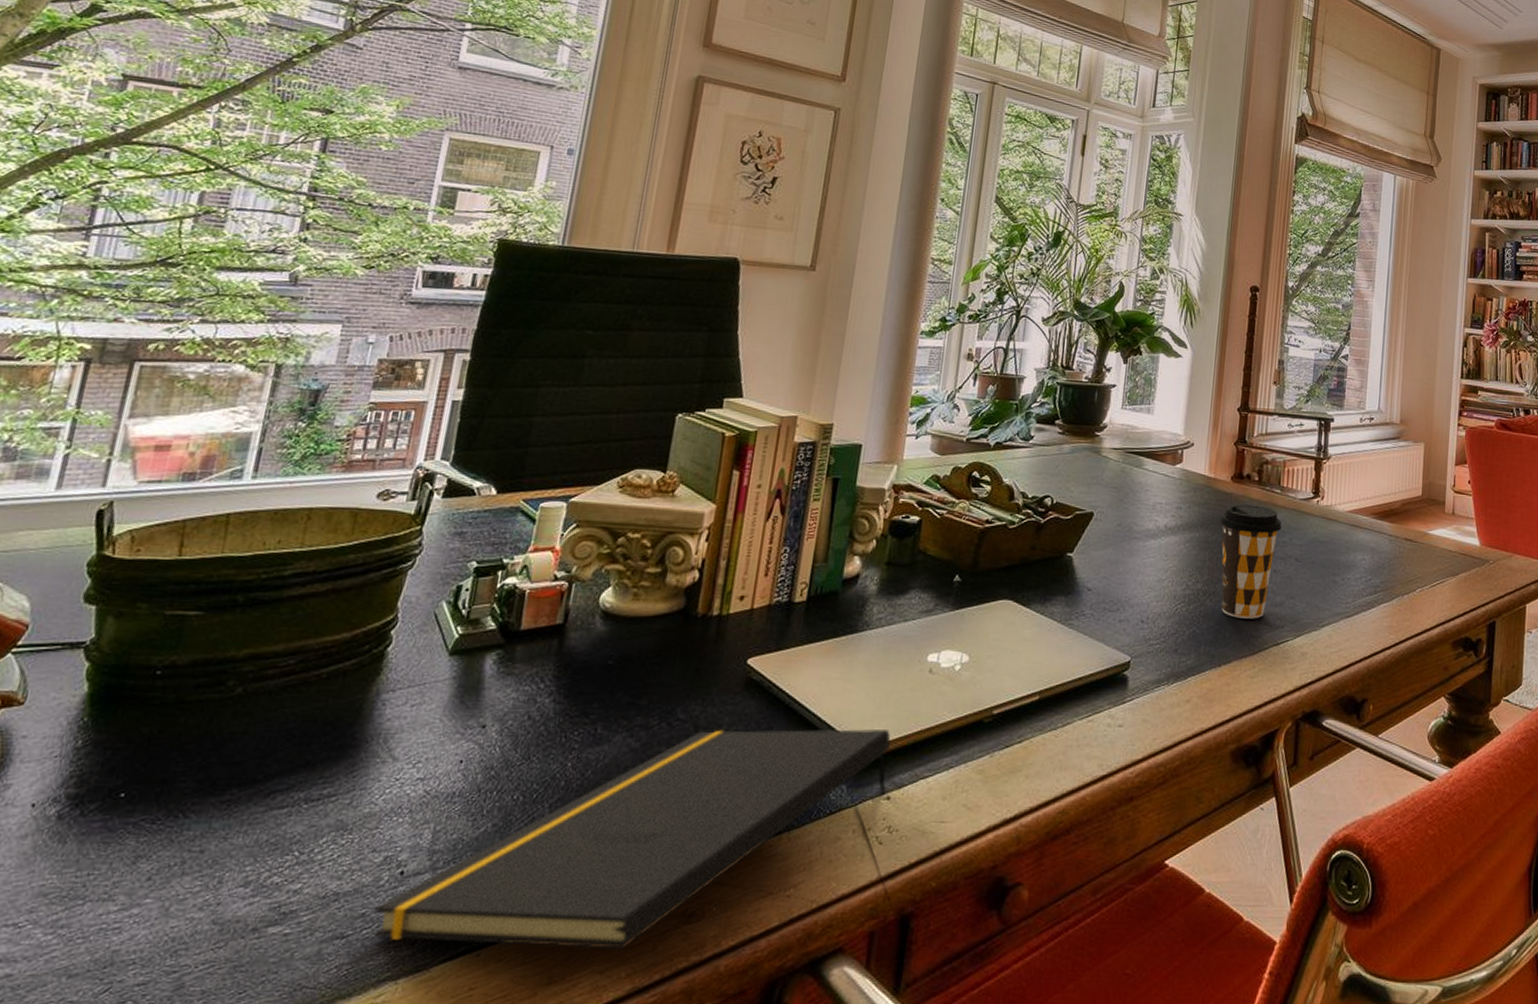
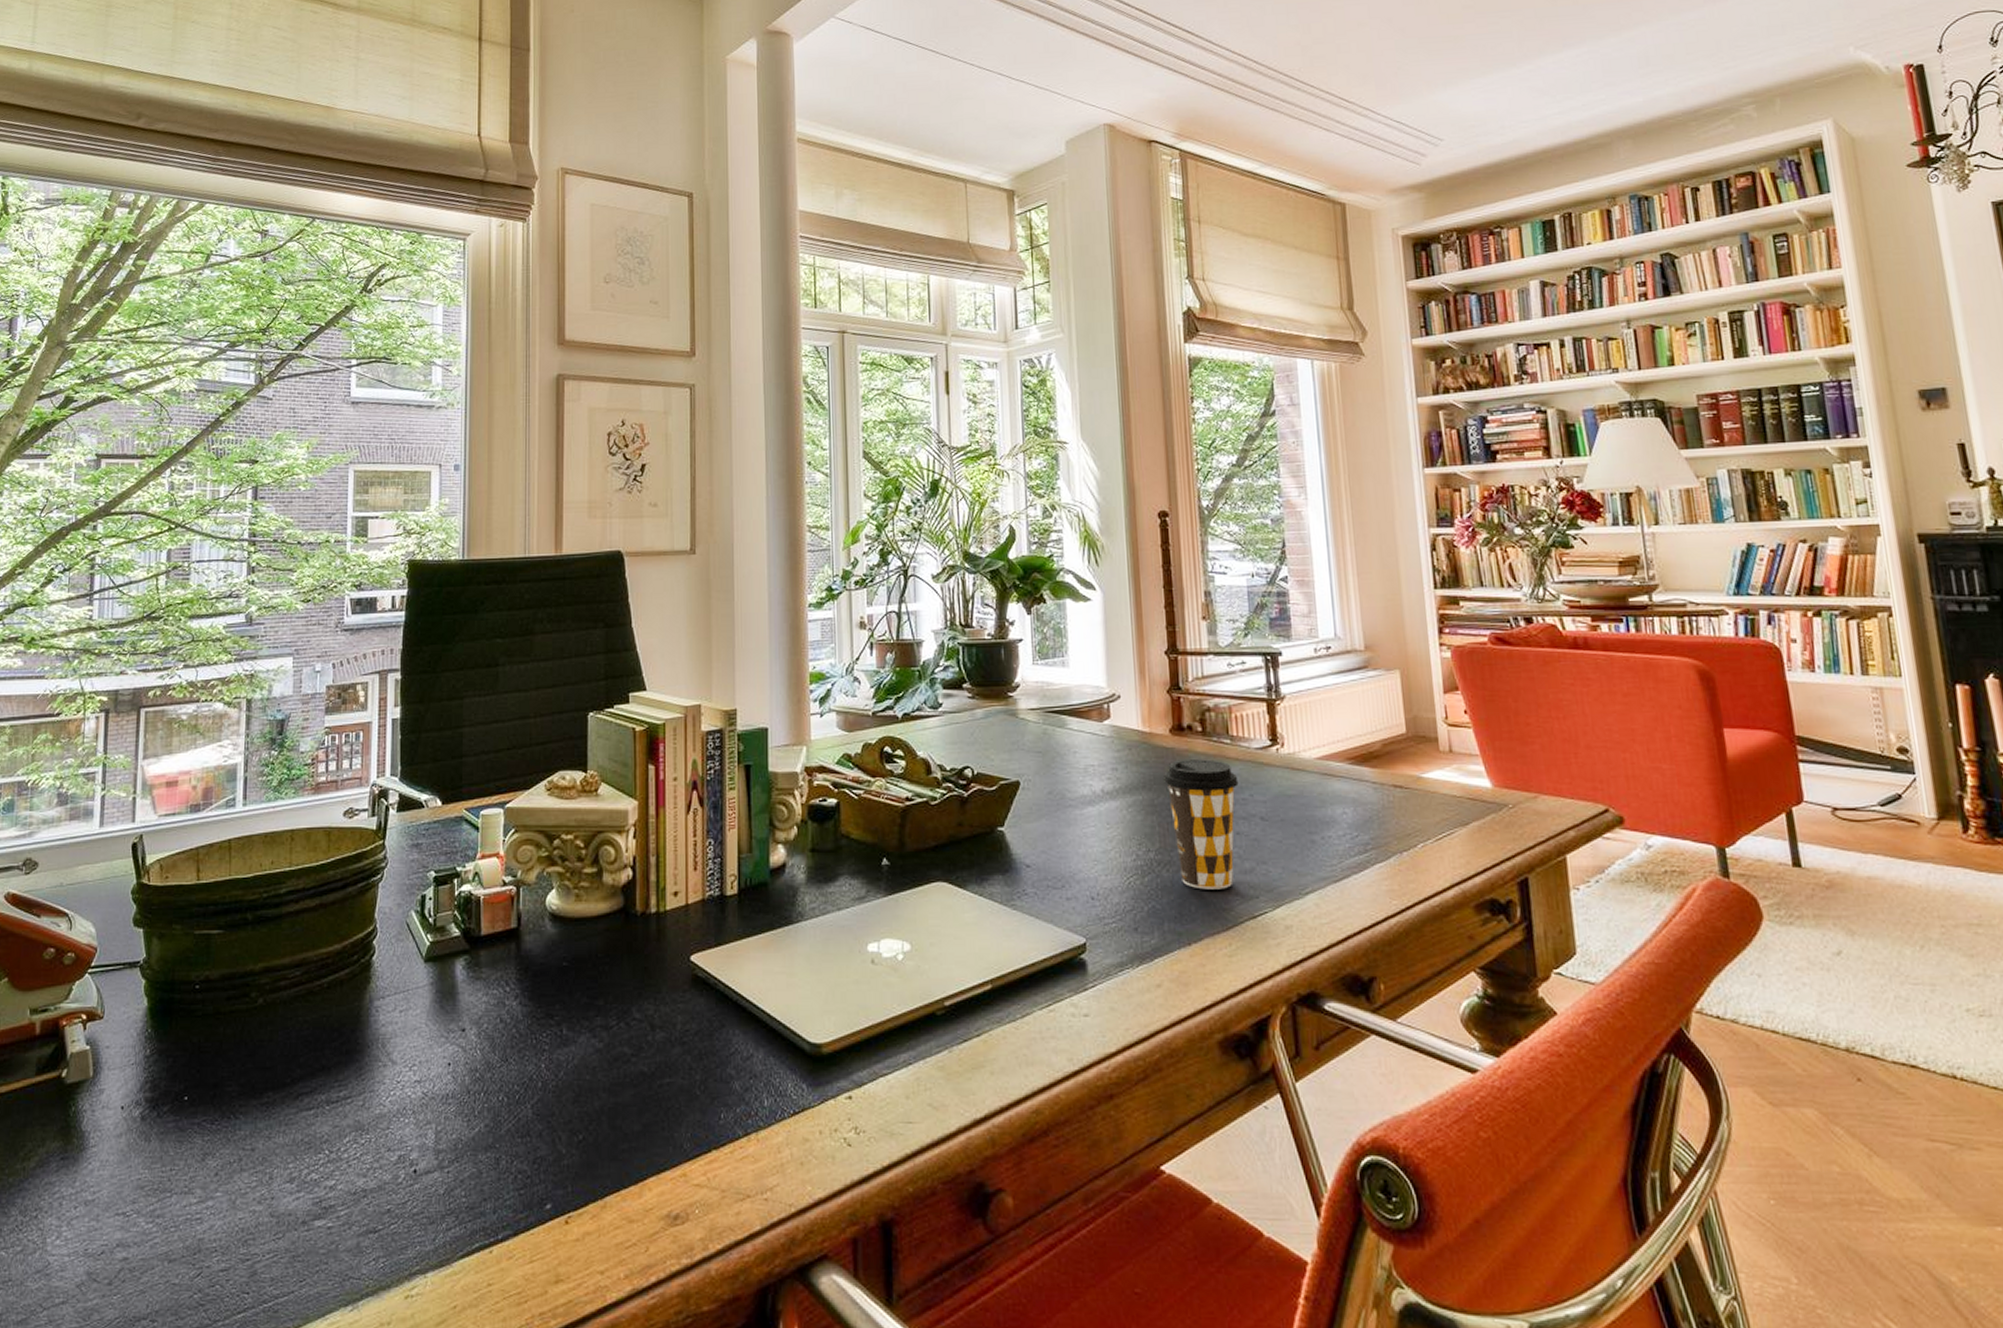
notepad: present [373,729,891,949] -> none [398,1025,846,1250]

